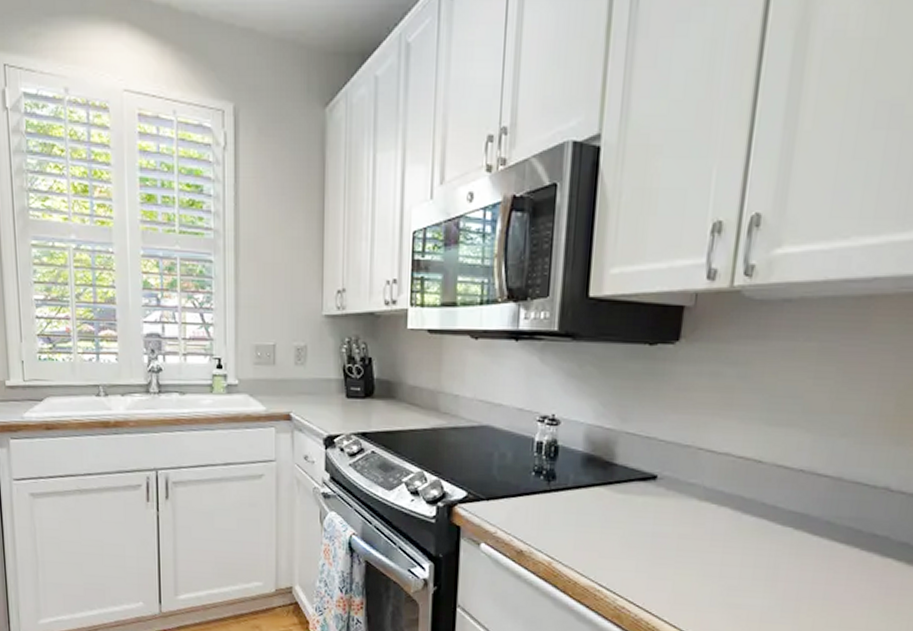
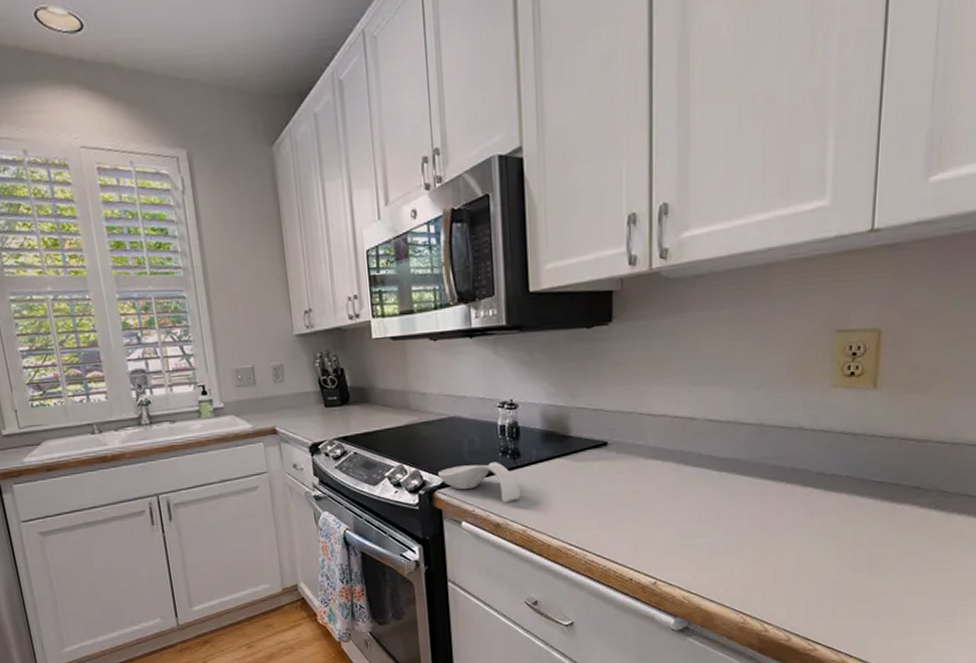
spoon rest: none [461,480,552,529] -> present [438,462,522,503]

